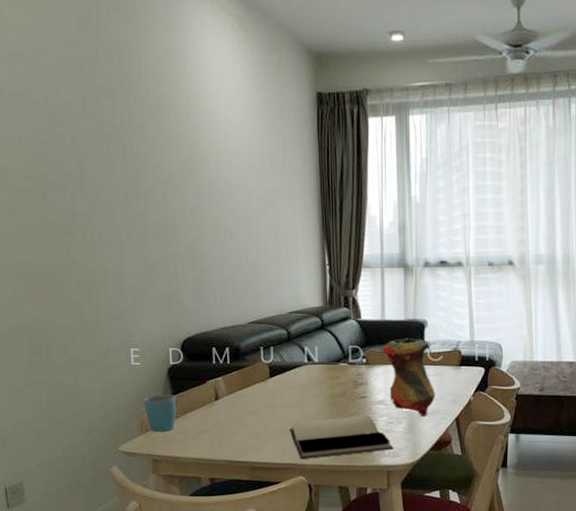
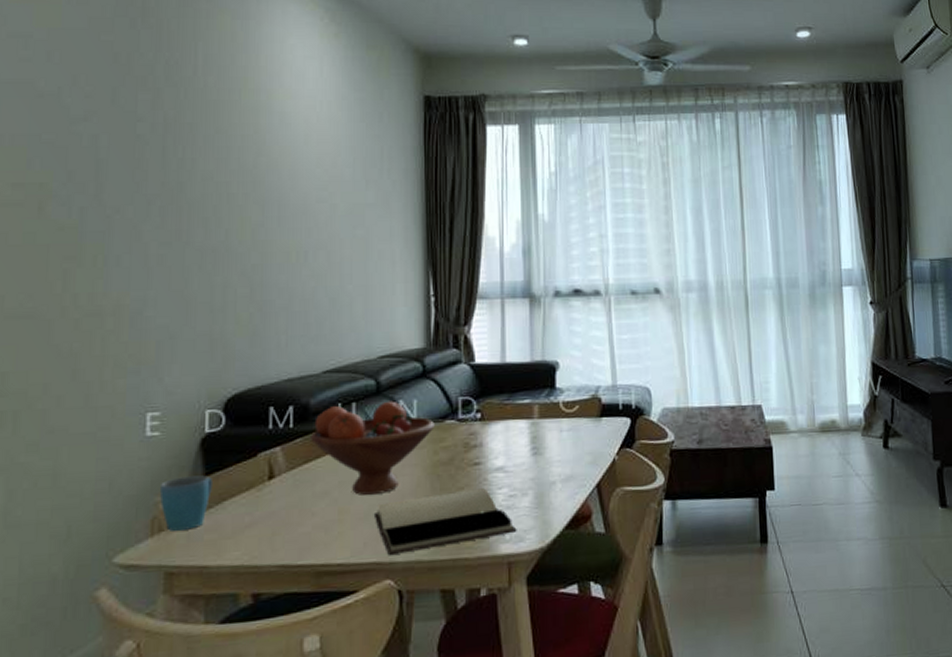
fruit bowl: none [241,346,331,415] -> present [309,401,435,495]
vase: present [382,338,436,416] -> none [501,384,571,485]

